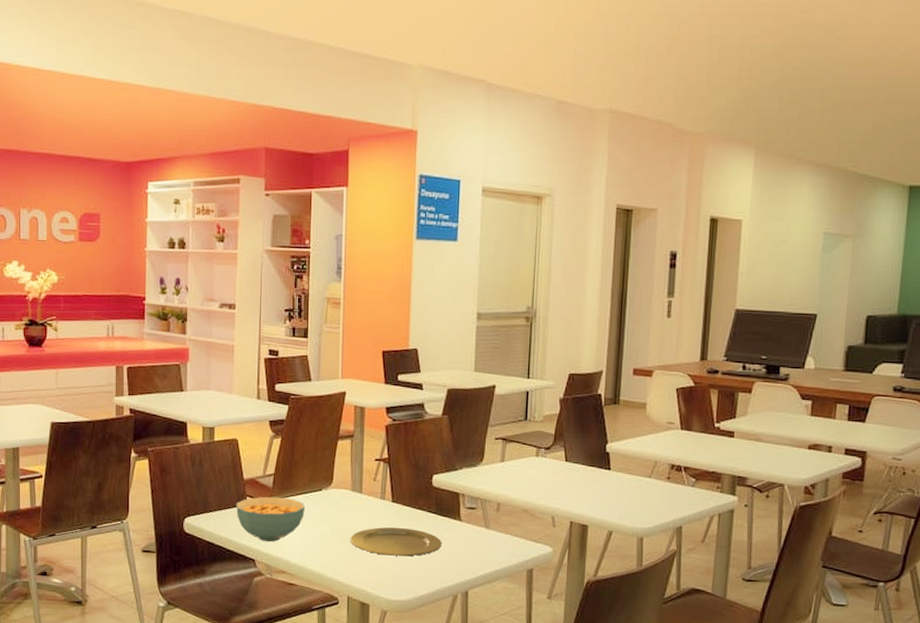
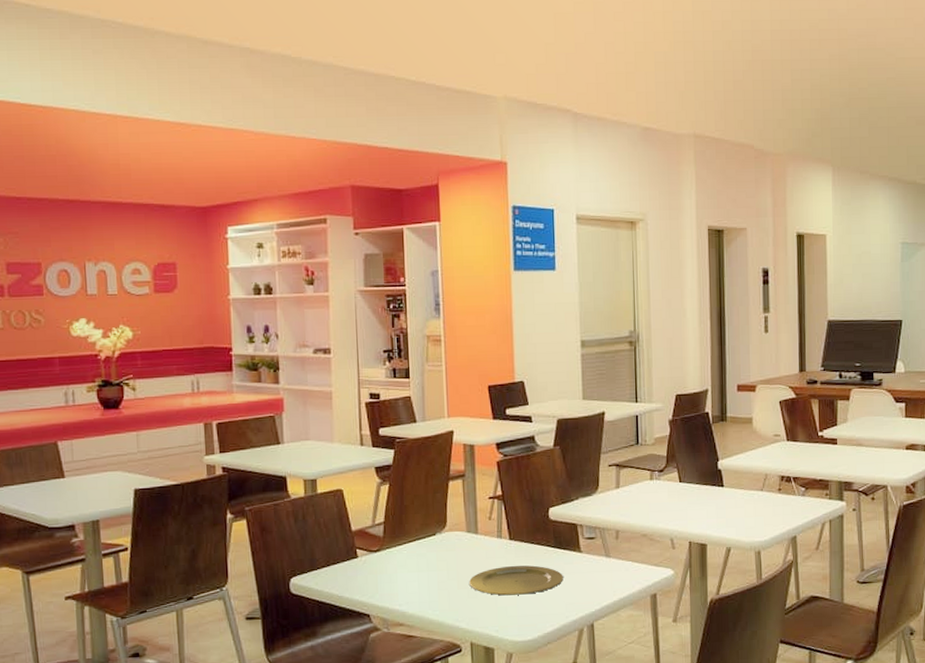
cereal bowl: present [236,496,305,542] -> none [345,546,419,595]

